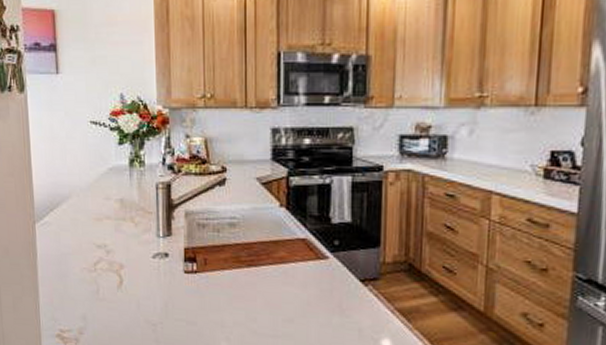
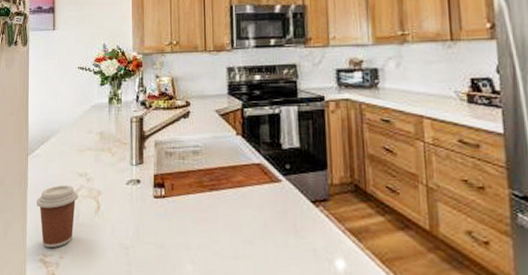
coffee cup: none [49,257,97,324] -> present [37,185,78,248]

